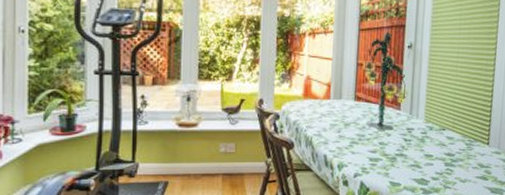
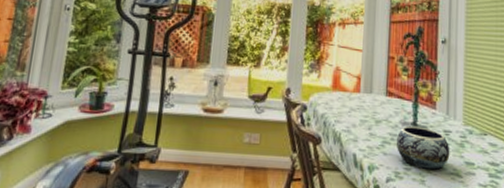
decorative bowl: none [363,126,412,163] -> present [396,126,450,170]

